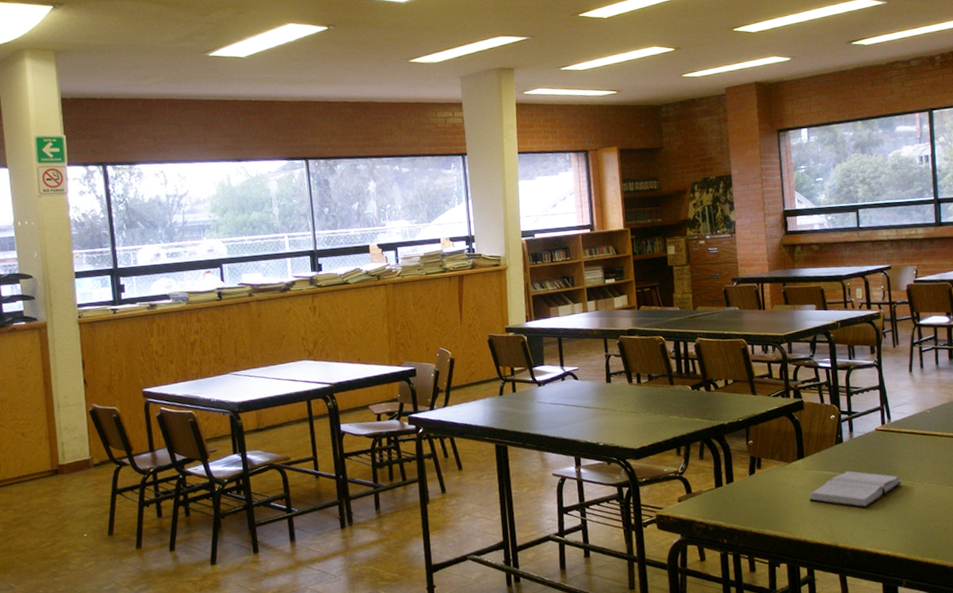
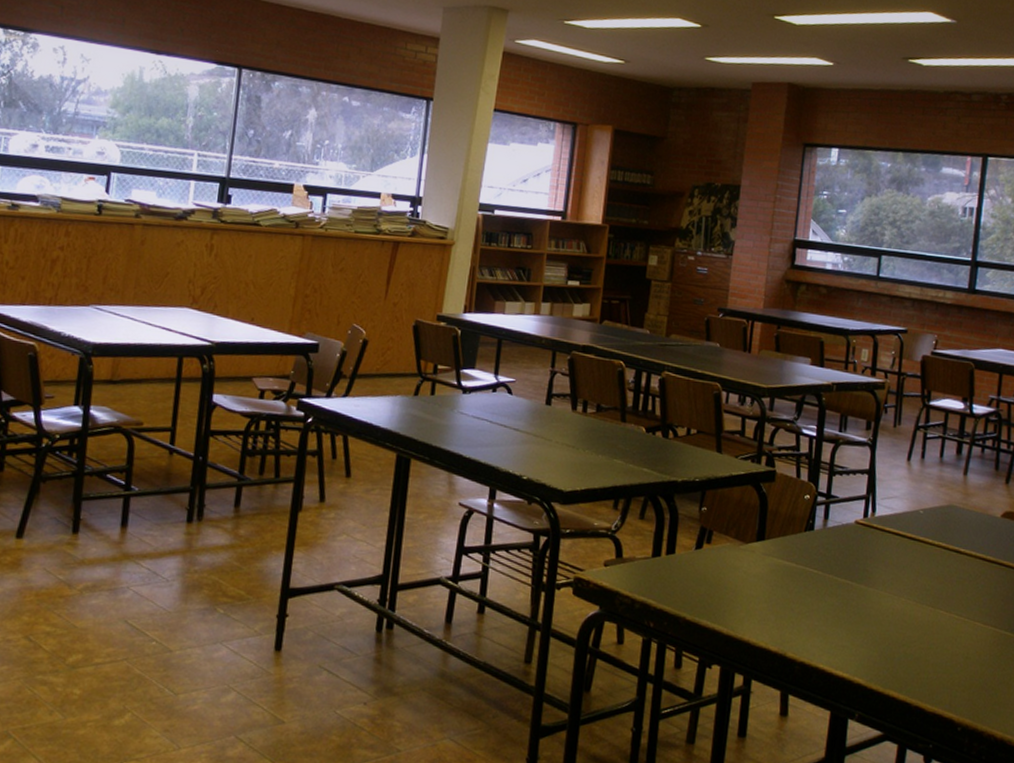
hardback book: present [809,470,902,509] -> none [761,565,875,616]

